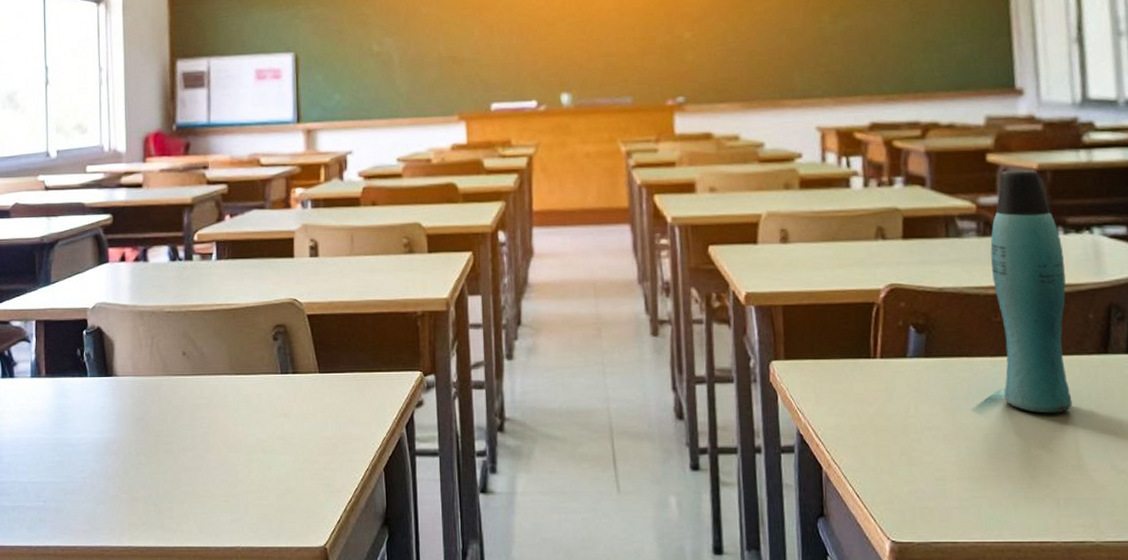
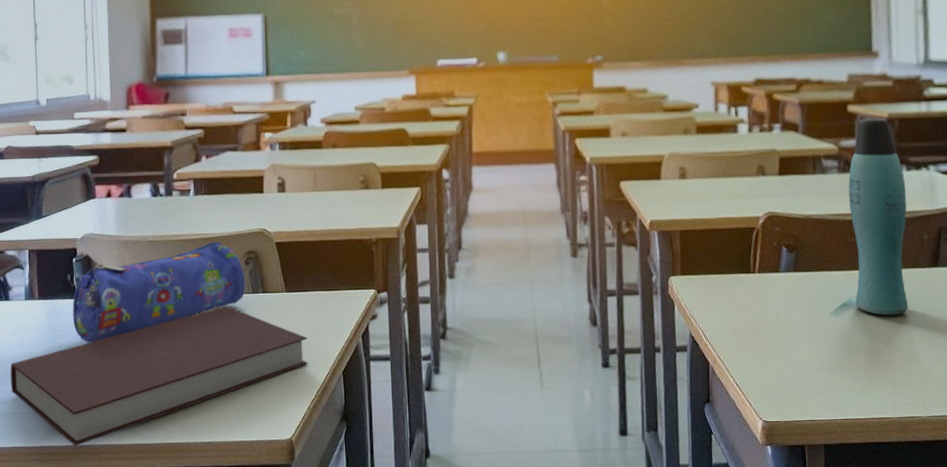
notebook: none [14,388,345,548] -> present [10,306,309,447]
pencil case: none [82,313,274,428] -> present [72,241,246,343]

